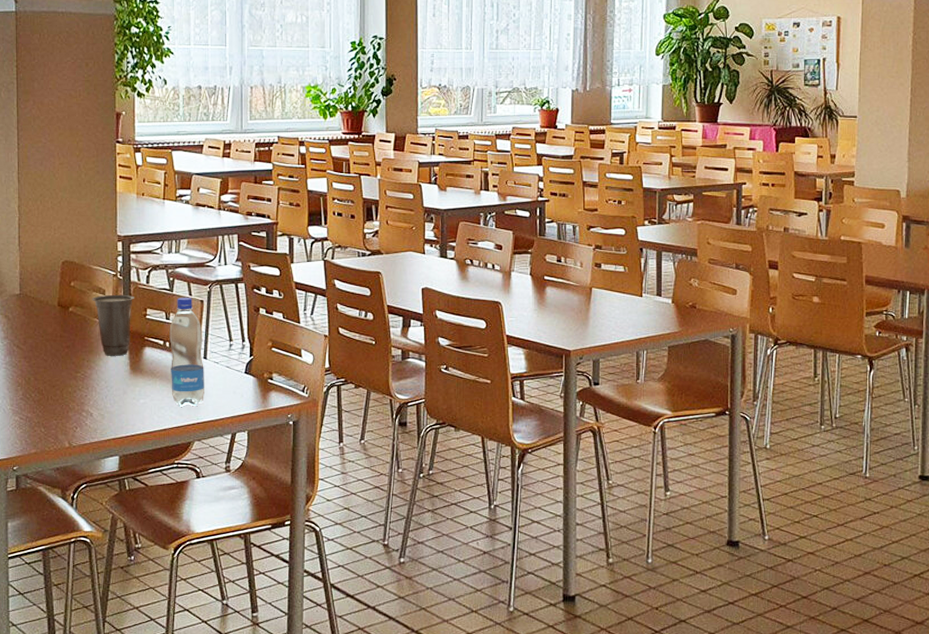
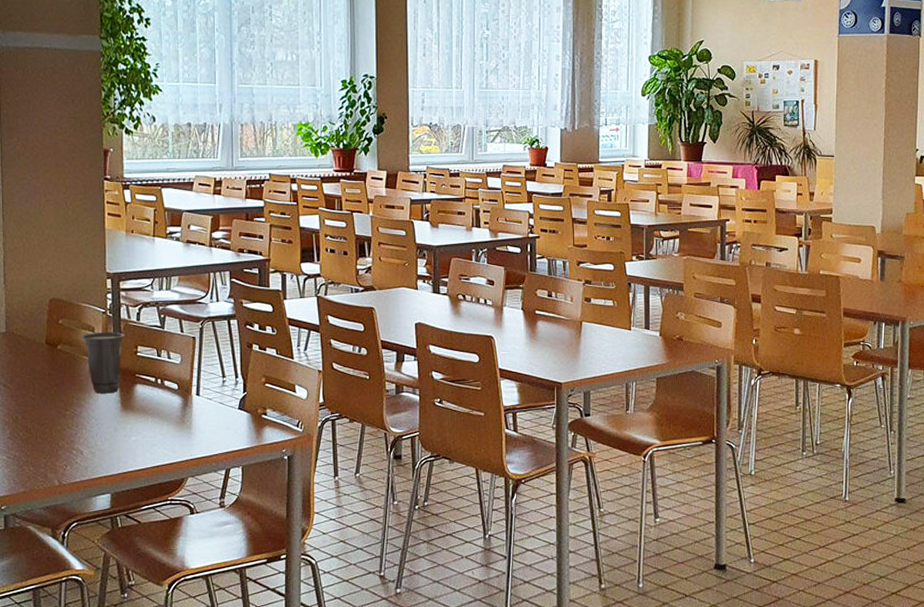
bottle: present [169,297,204,407] -> none [161,334,198,443]

